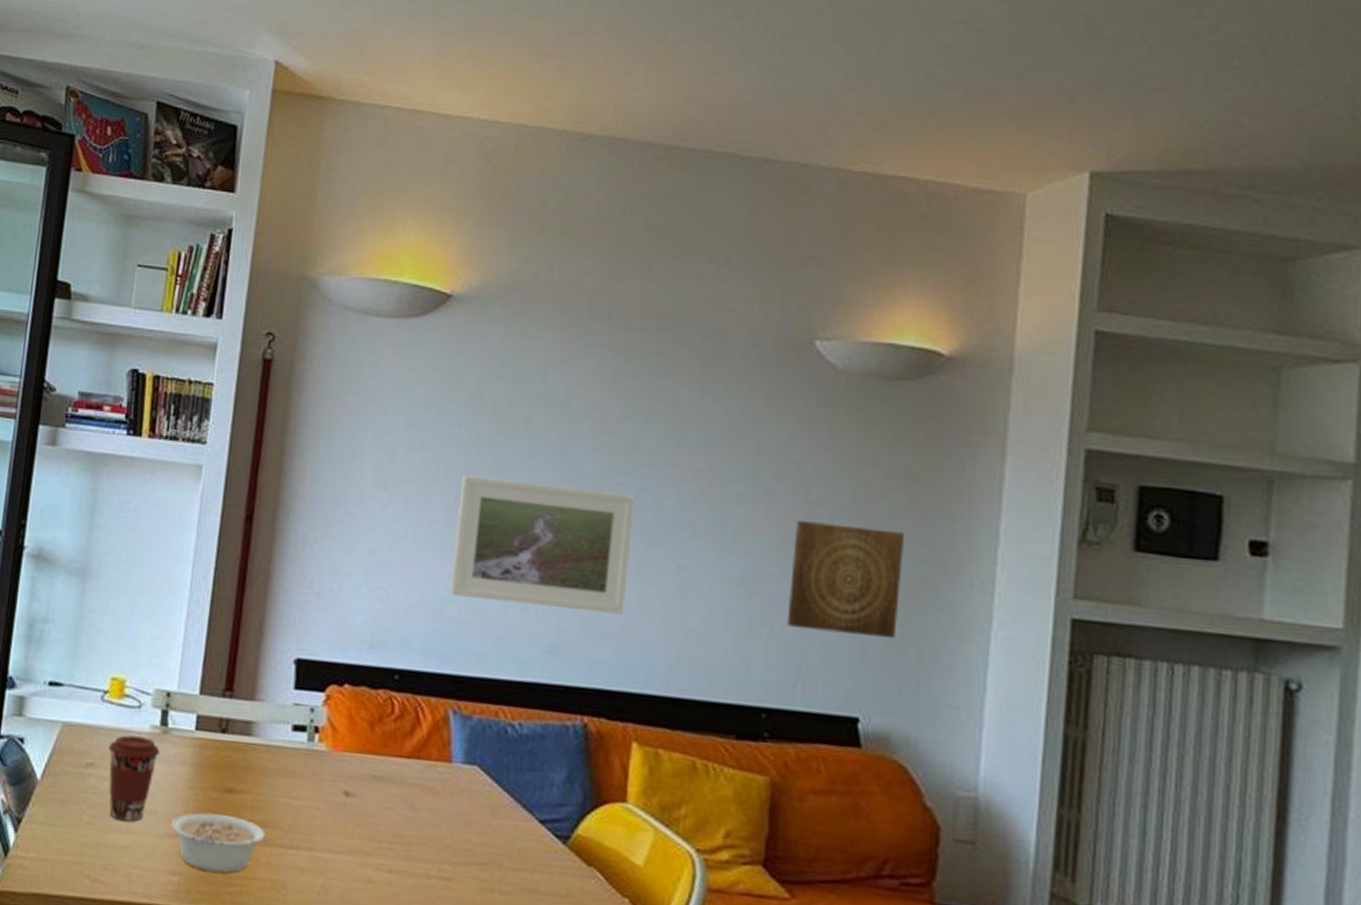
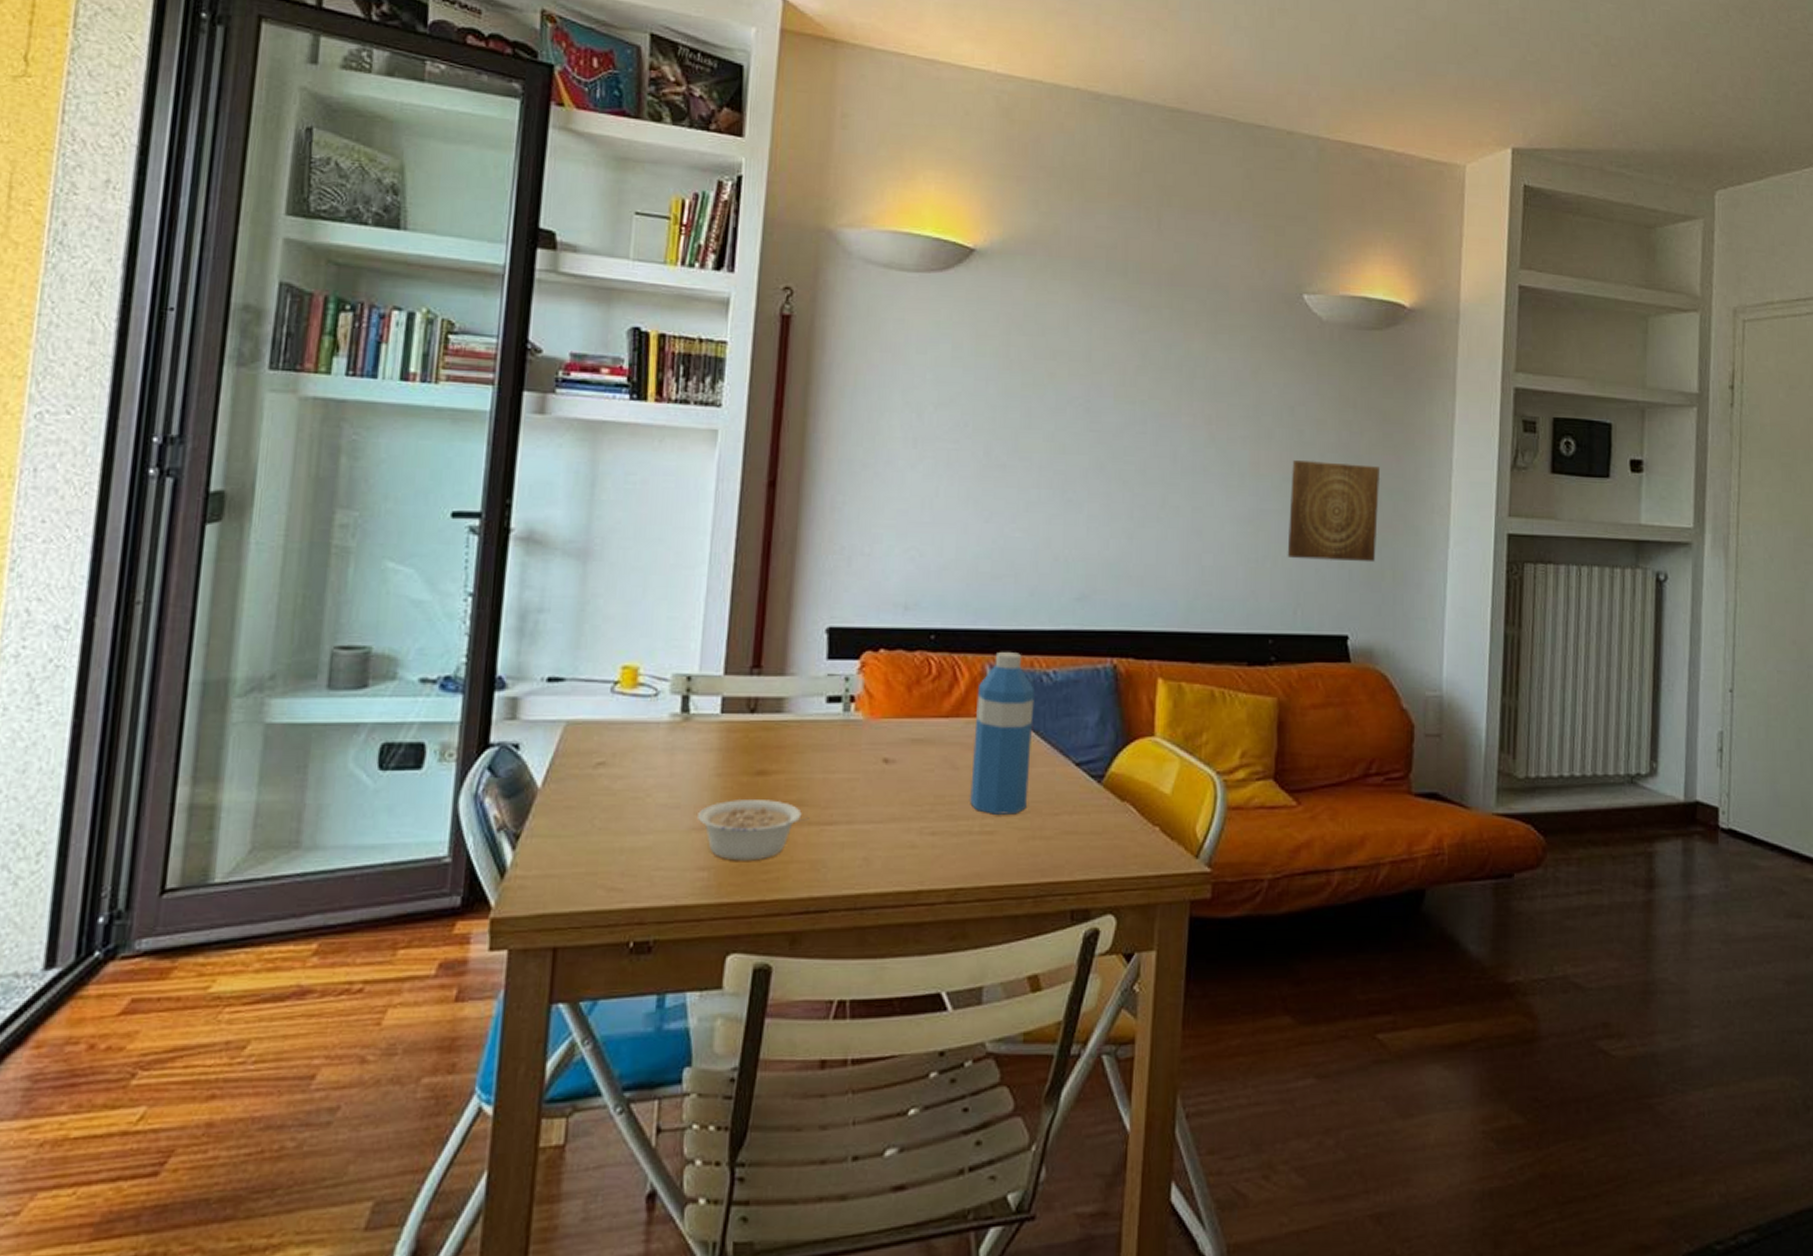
coffee cup: present [108,735,160,822] -> none [621,727,682,820]
water bottle: none [427,698,498,864] -> present [969,652,1034,815]
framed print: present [450,475,634,615] -> none [982,430,1153,558]

